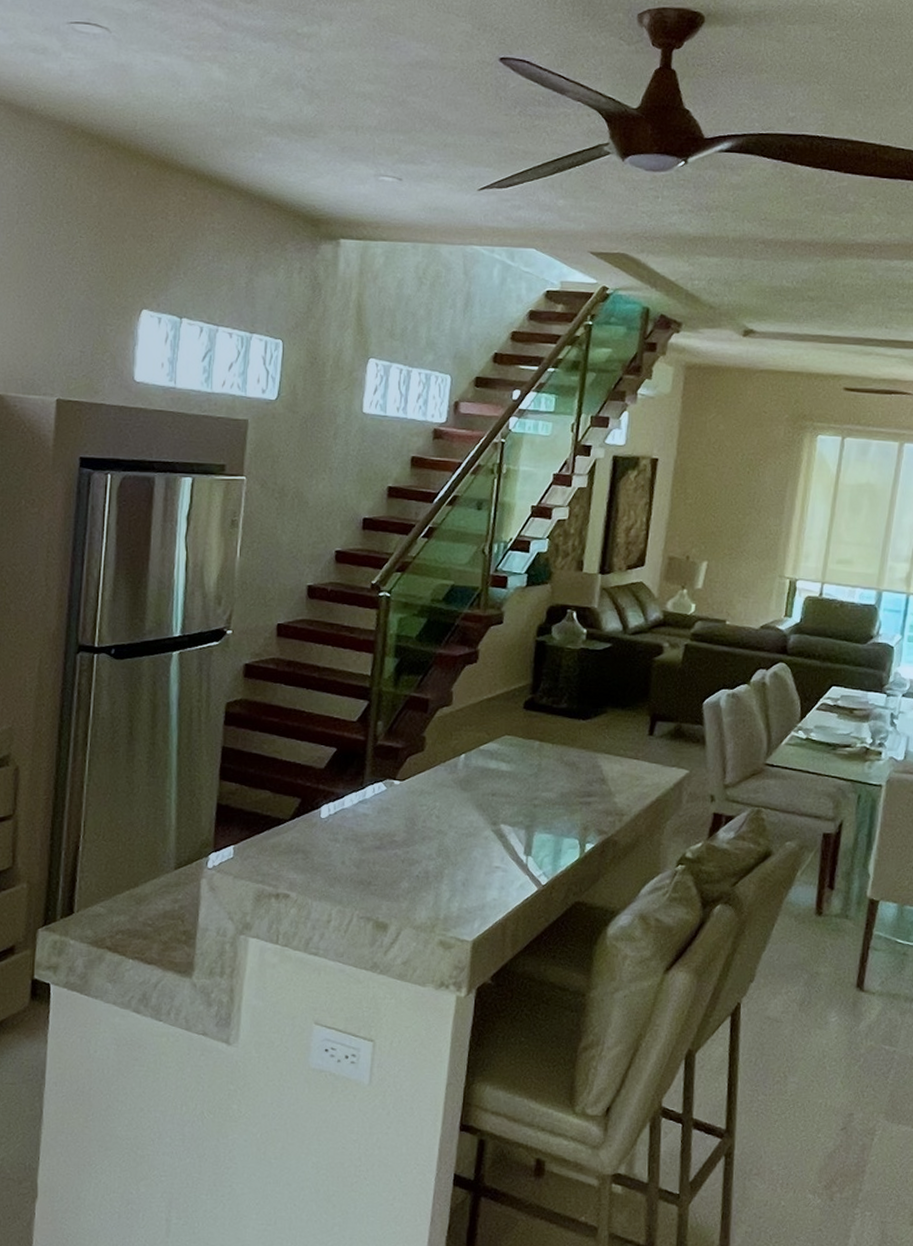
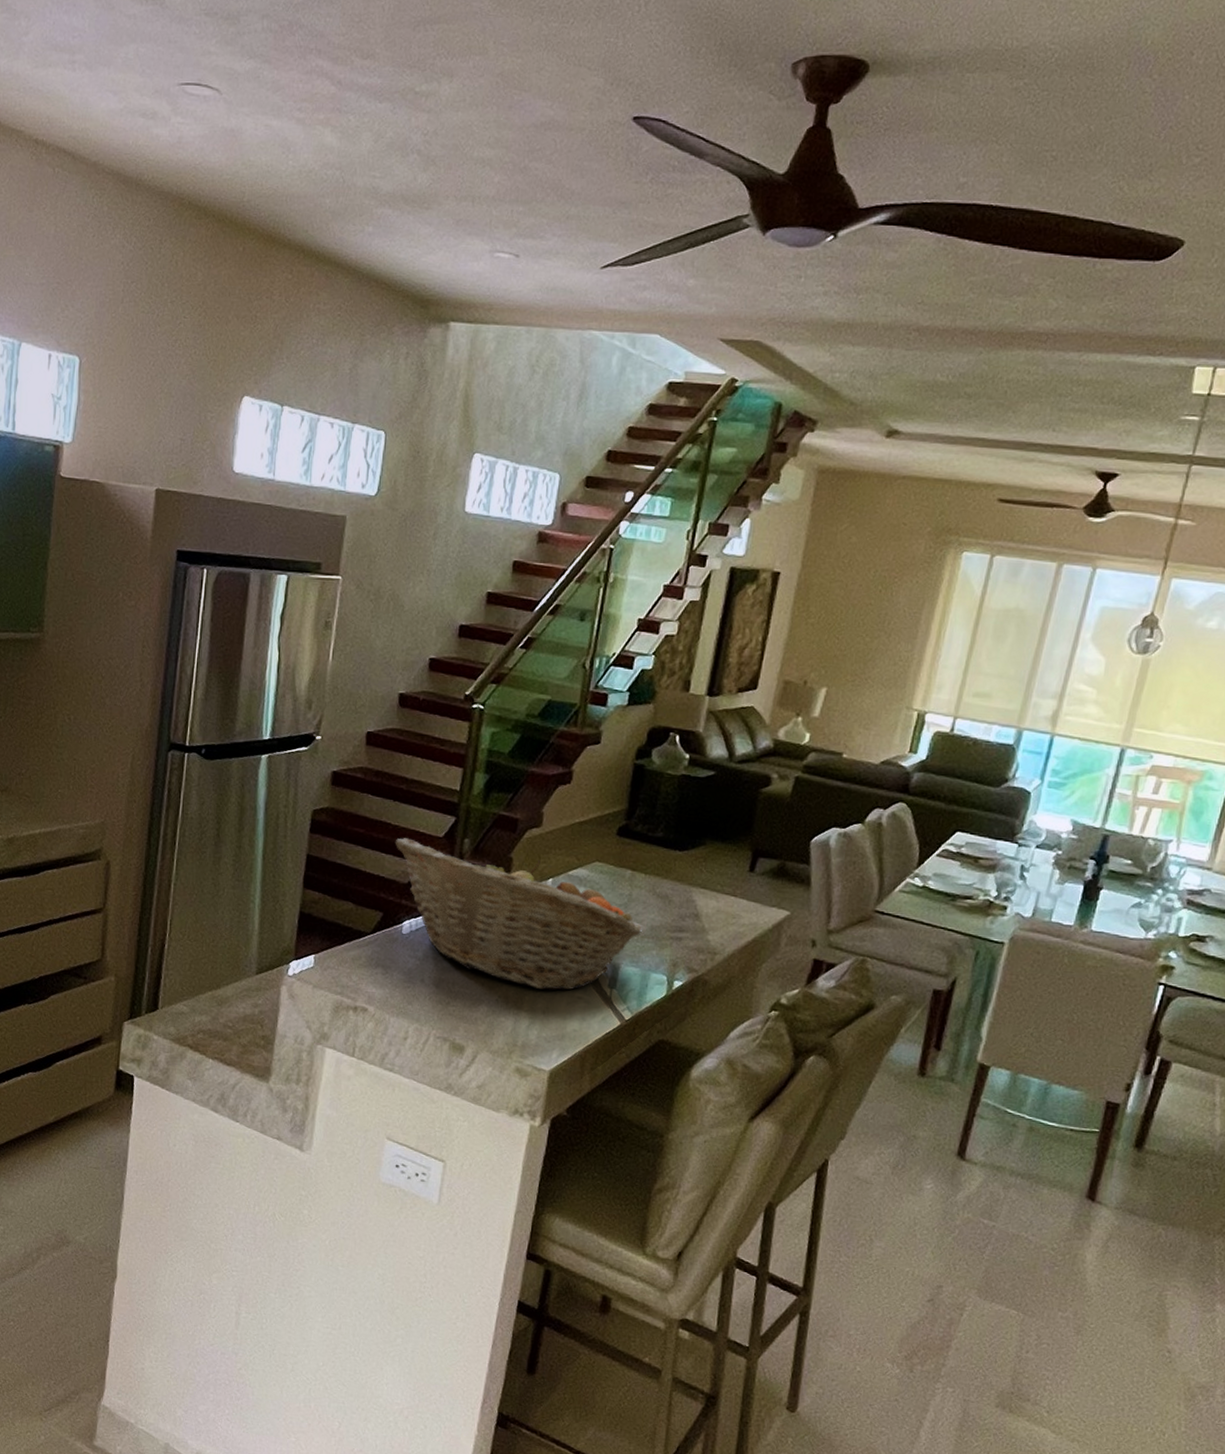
fruit basket: none [309,724,554,862] -> present [395,838,644,990]

